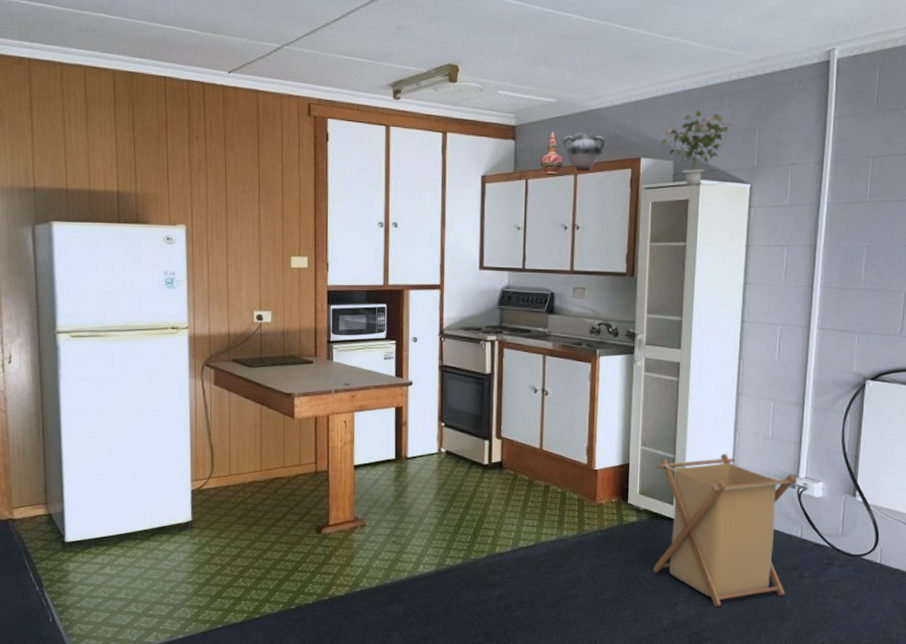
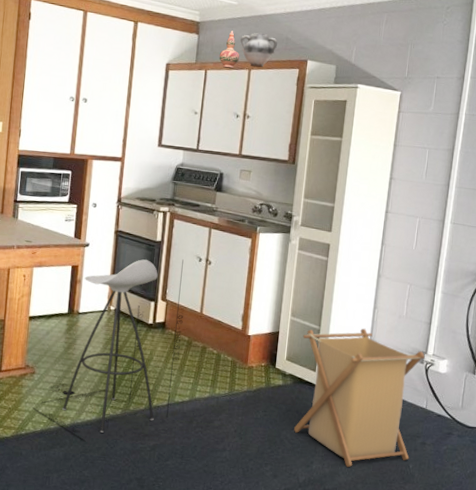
stool: none [365,391,522,596] -> present [31,259,184,442]
potted plant: present [660,110,732,186] -> none [325,23,388,89]

